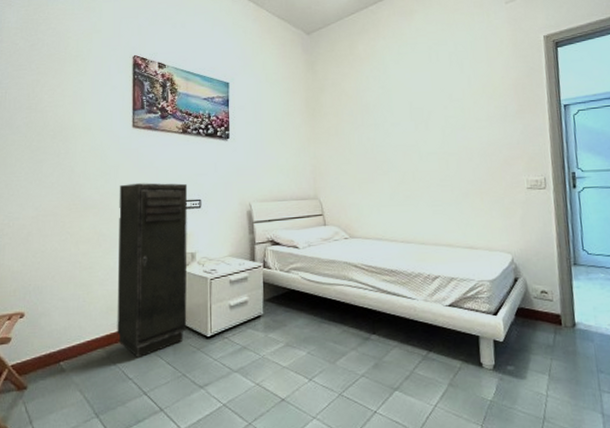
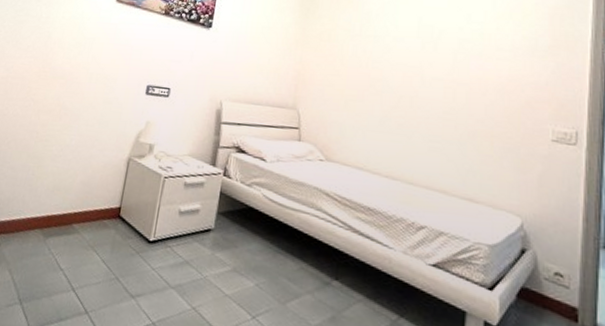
storage cabinet: present [117,183,188,359] -> none [58,59,160,249]

